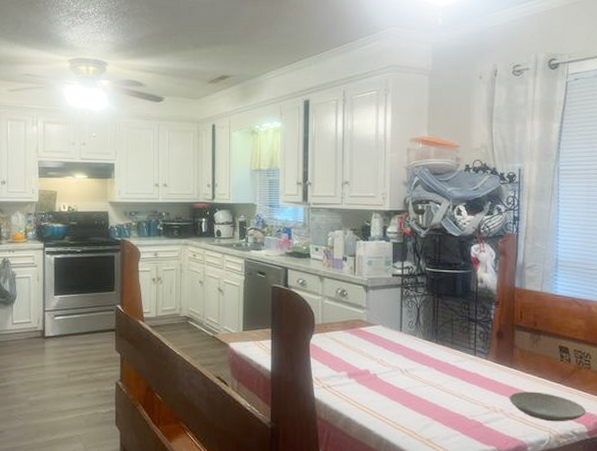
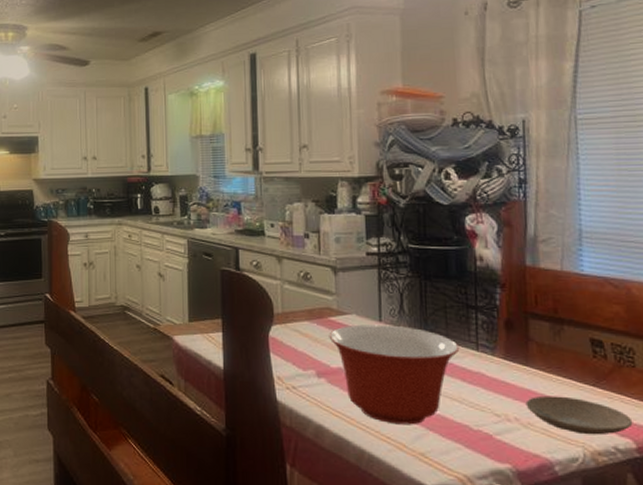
mixing bowl: none [359,334,462,417] -> present [329,324,460,425]

